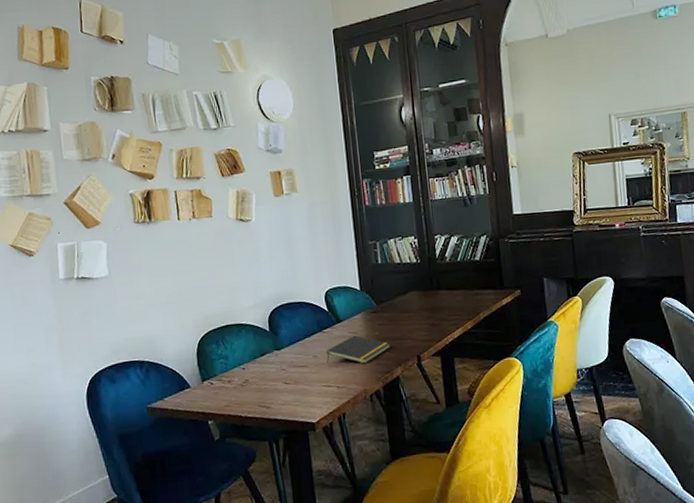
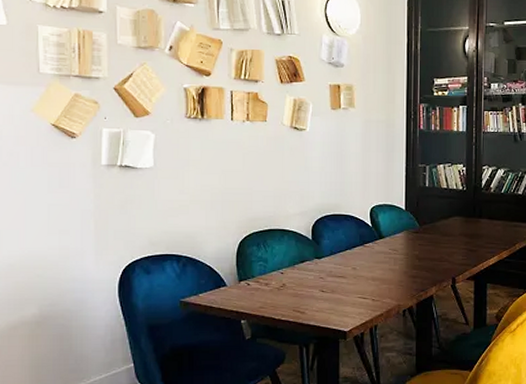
notepad: present [326,335,390,364] -> none [365,253,428,280]

